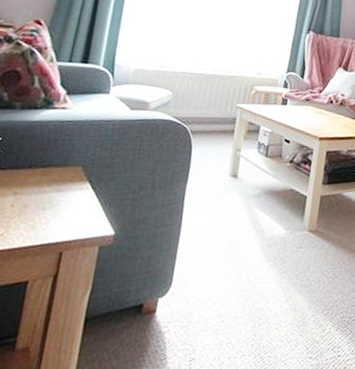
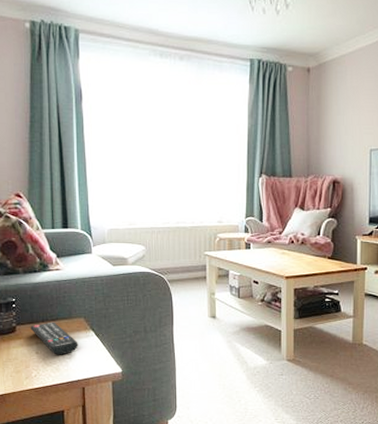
remote control: none [11,168,68,210] -> present [30,322,78,355]

